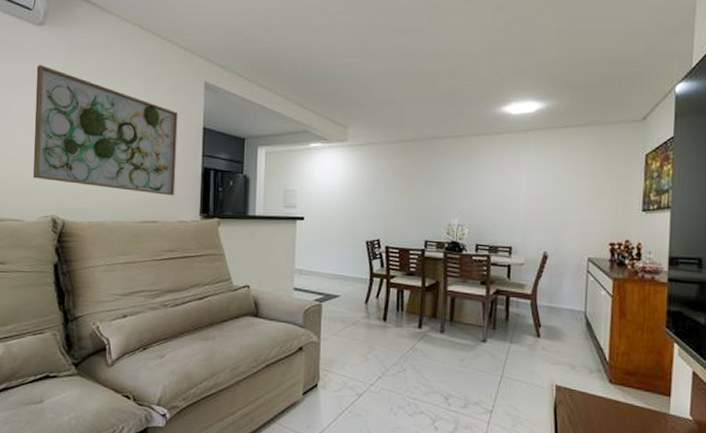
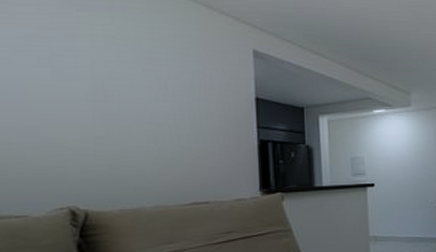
wall art: present [33,65,178,196] -> none [33,31,228,173]

